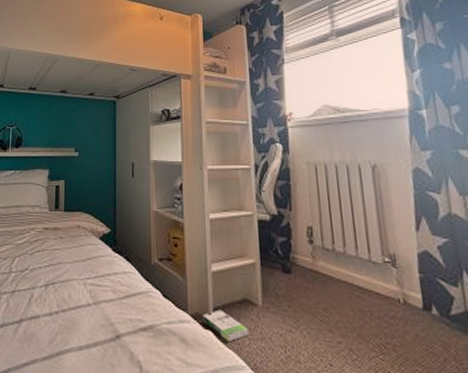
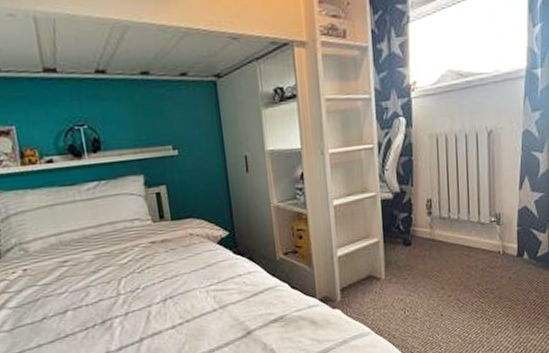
box: present [202,309,248,343] -> none [330,289,373,316]

